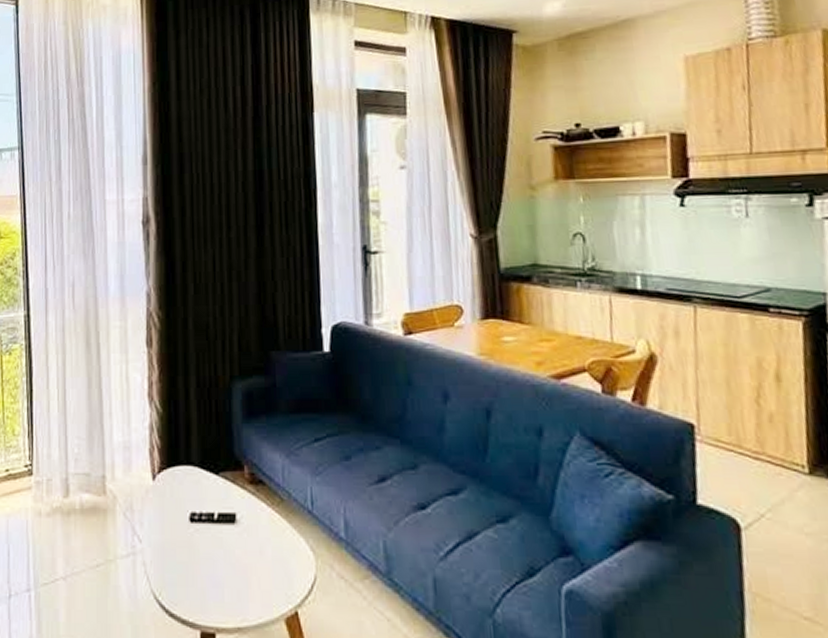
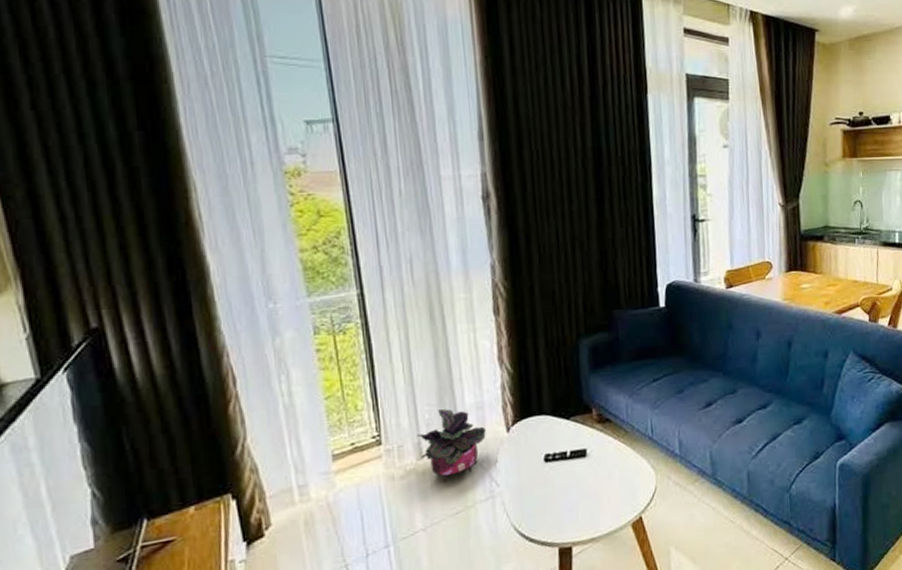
potted plant: none [65,445,131,527] -> present [417,409,486,482]

